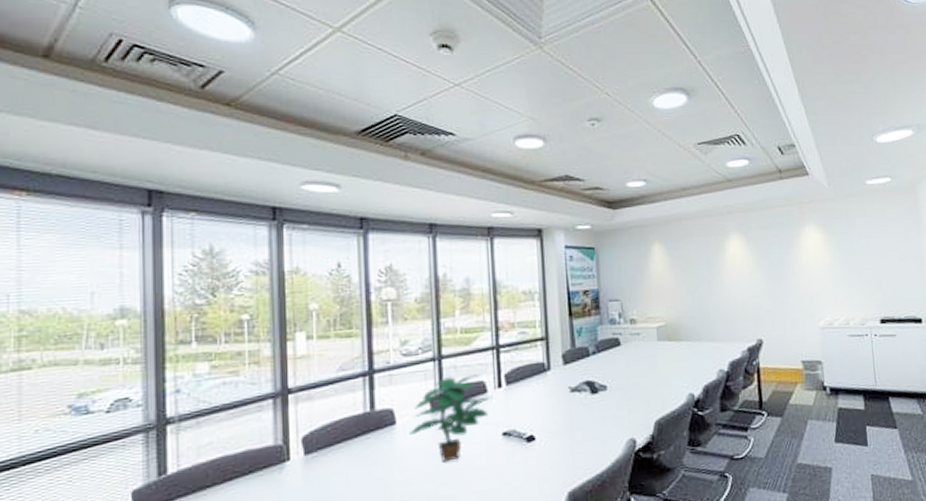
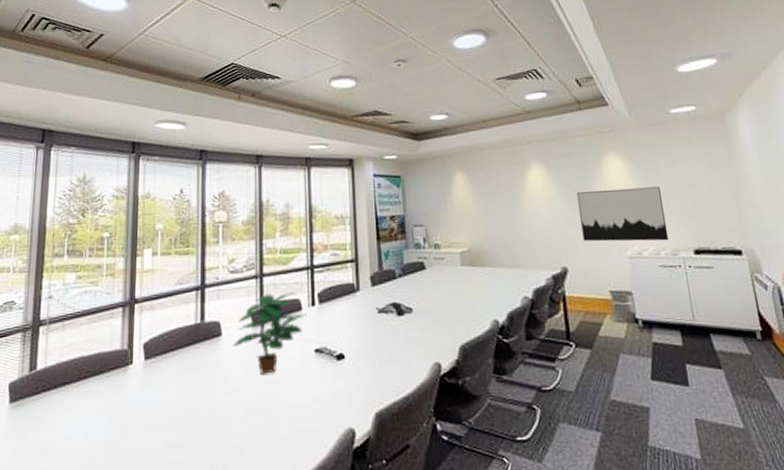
wall art: none [774,258,858,313] -> present [576,186,669,242]

